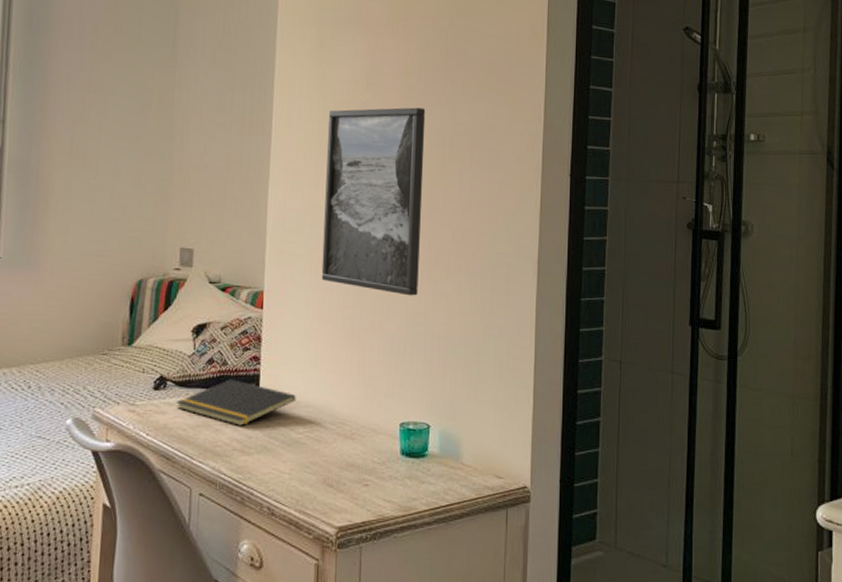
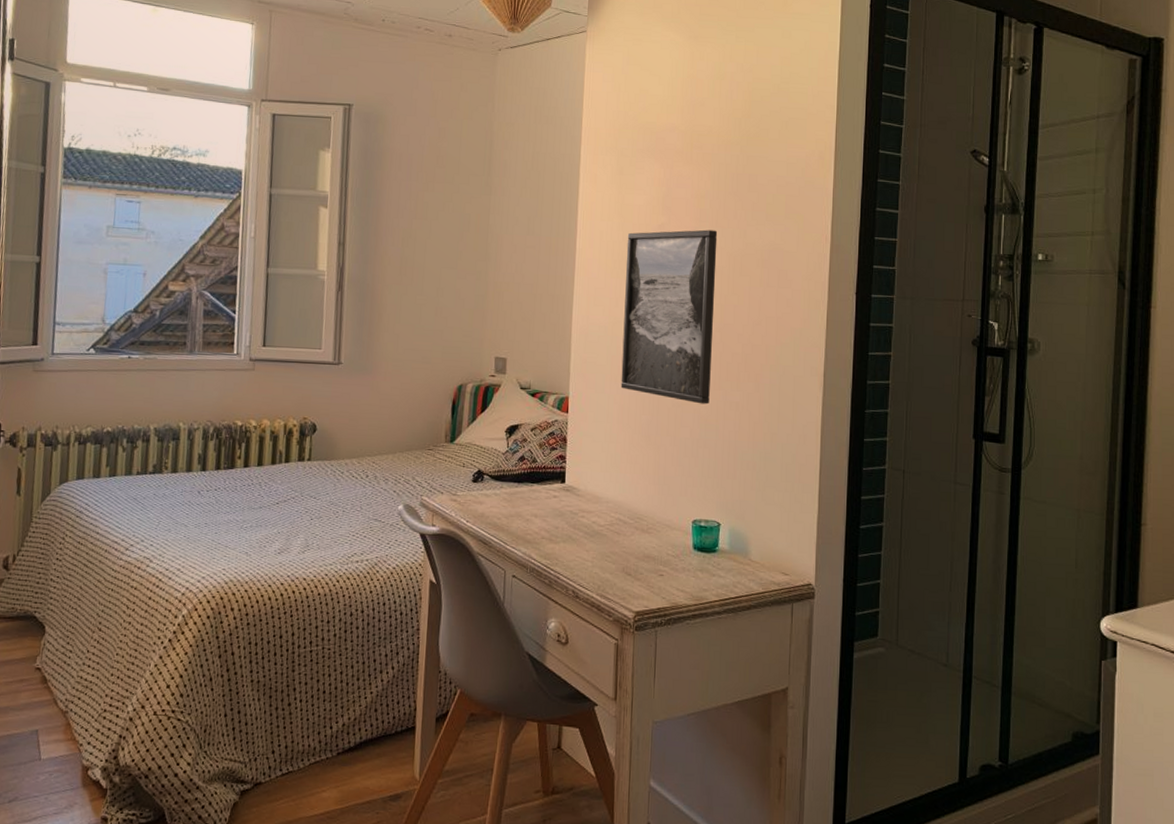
notepad: present [176,379,296,426] -> none [492,475,598,517]

